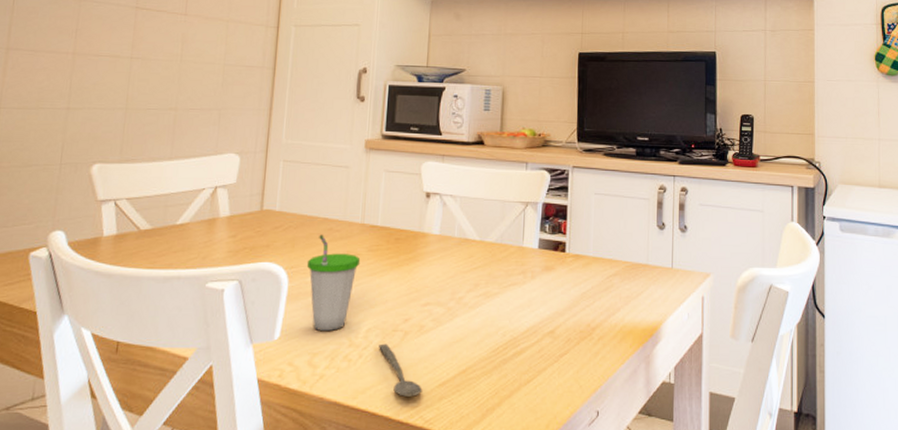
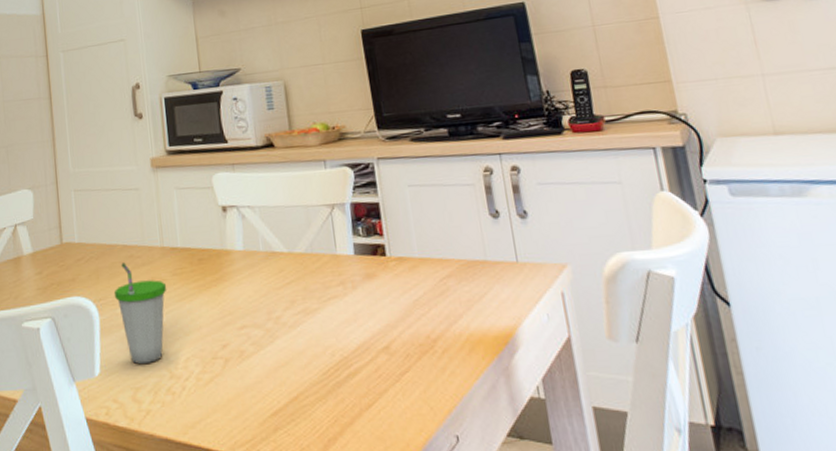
spoon: present [379,343,422,397] -> none [201,373,255,429]

